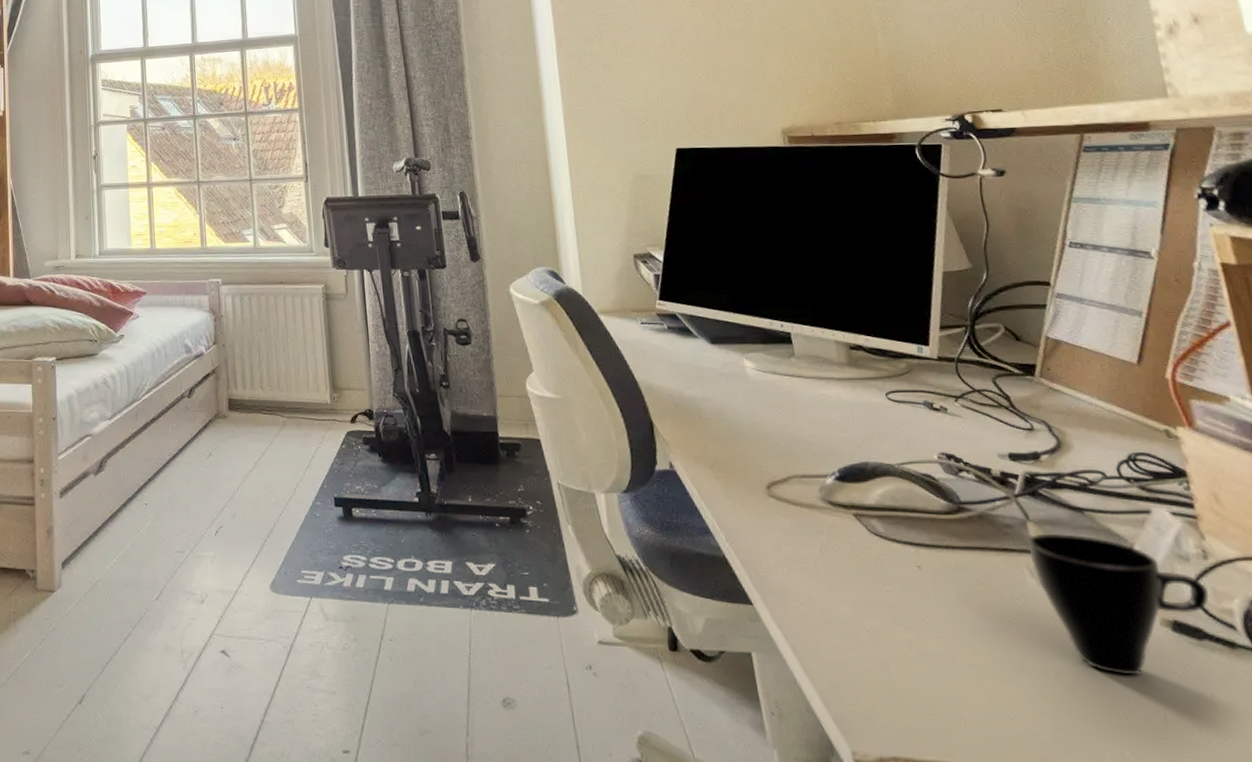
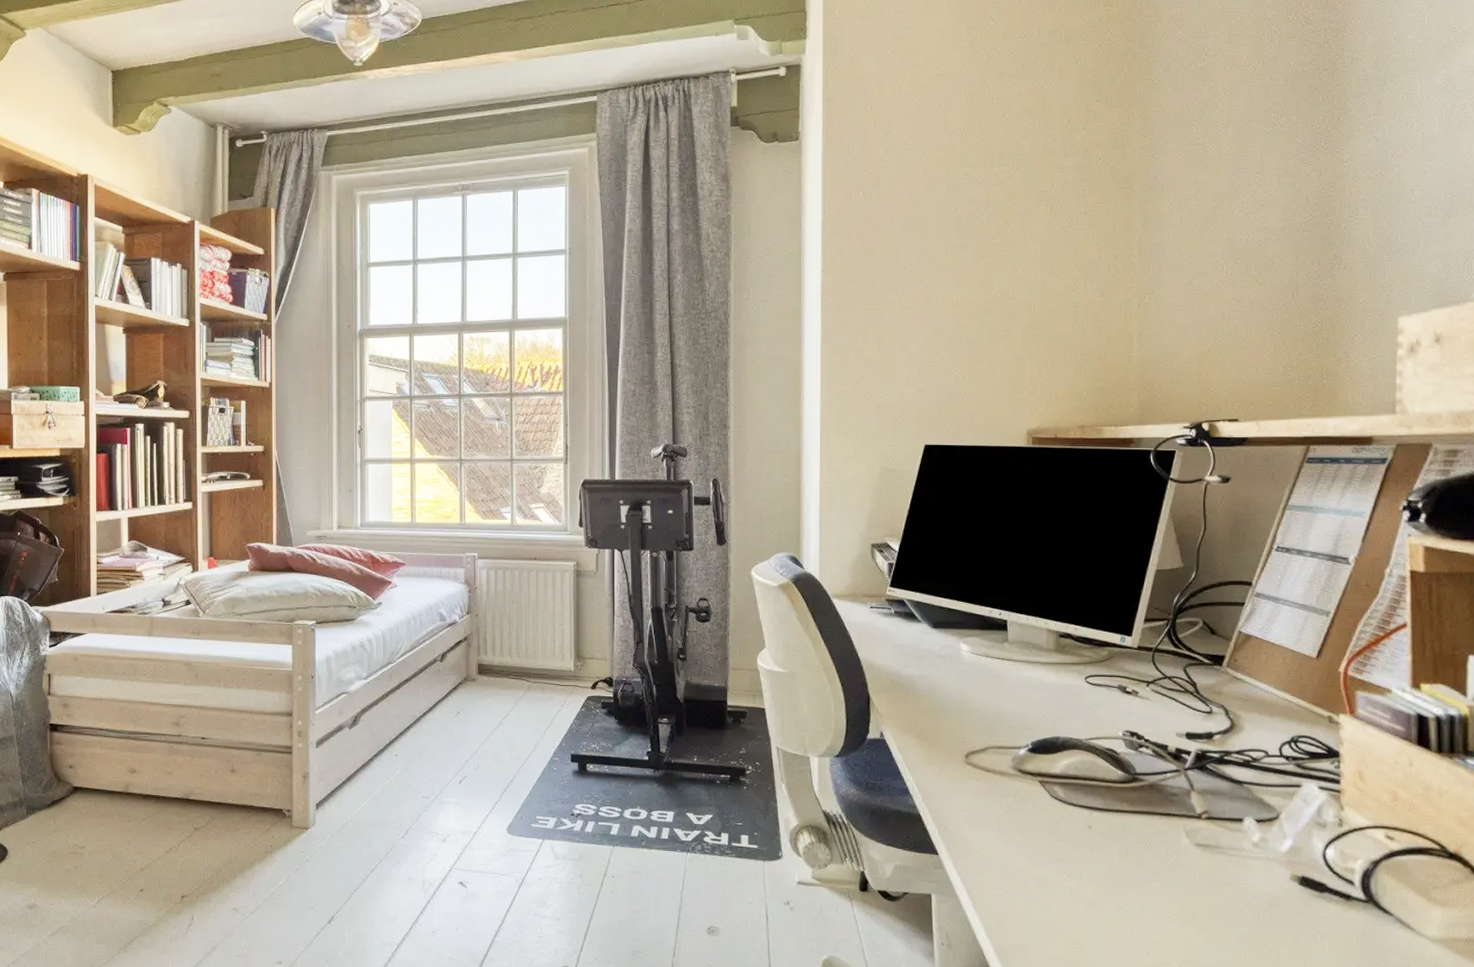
cup: present [1027,534,1210,676] -> none [1188,802,1338,920]

